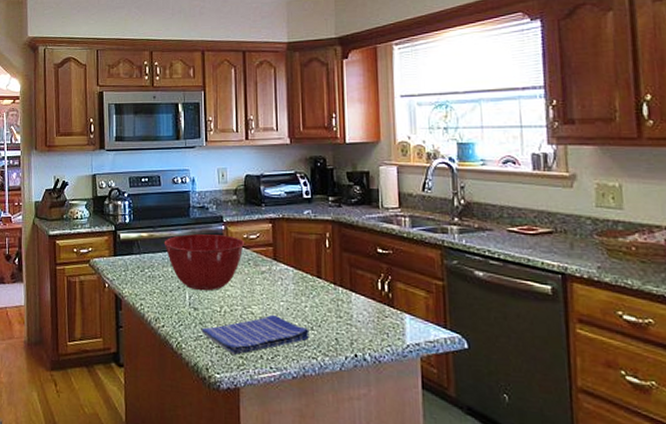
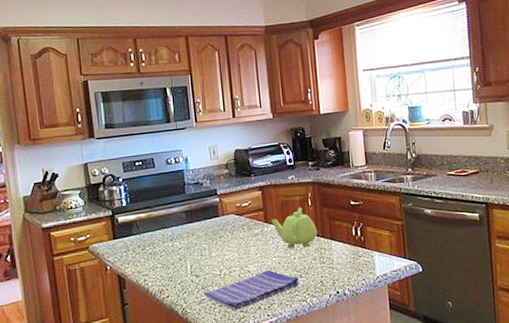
mixing bowl: present [164,234,245,291] -> none [162,206,239,260]
teapot: none [281,247,335,296] -> present [271,207,318,248]

